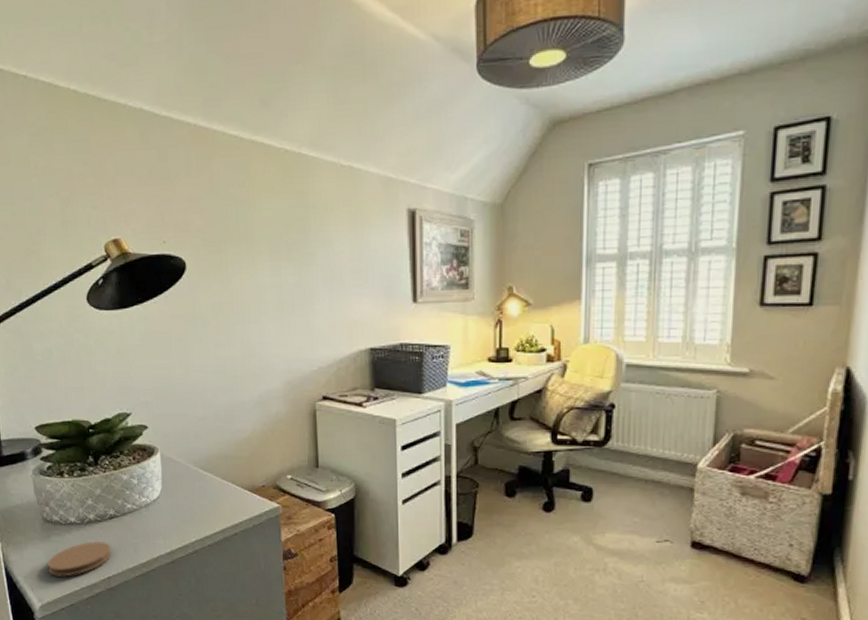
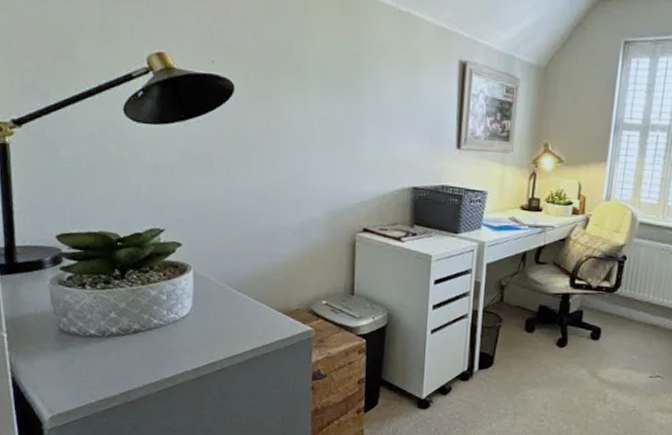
coaster: present [47,541,111,577] -> none [60,355,133,389]

